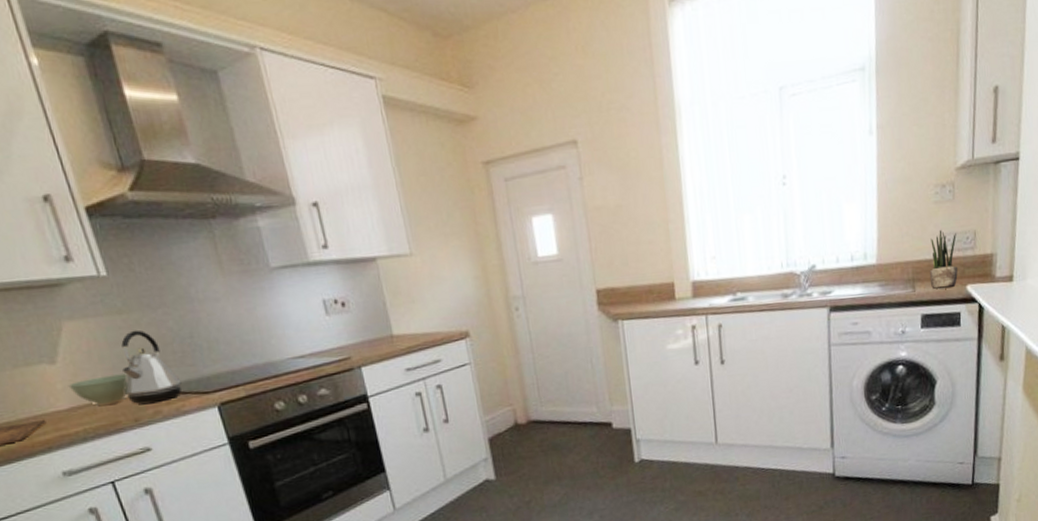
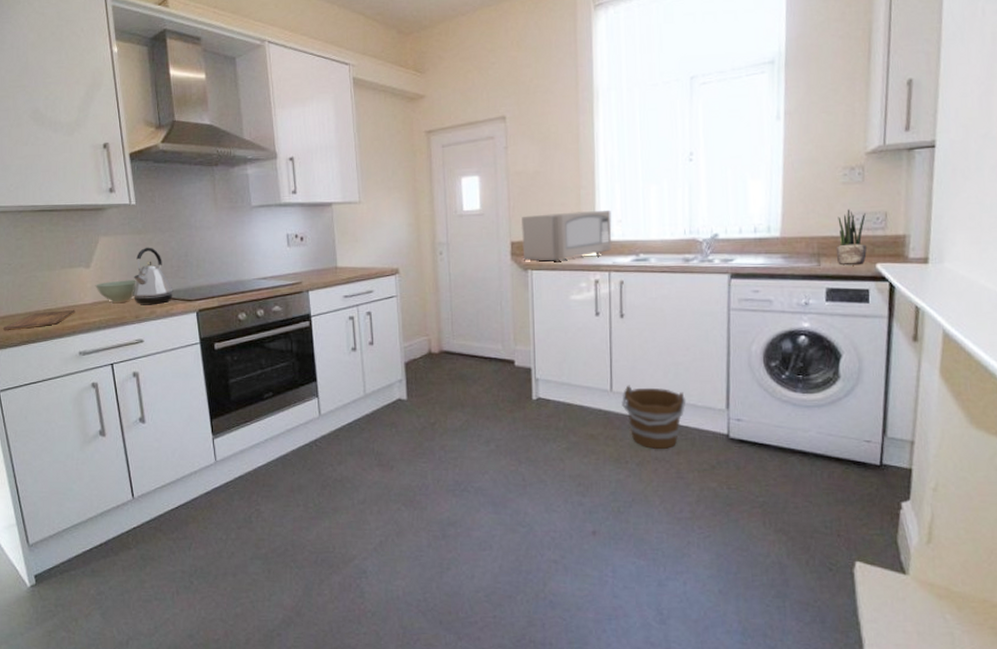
microwave: none [606,245,708,311] -> present [522,209,612,264]
bucket: none [728,434,792,498] -> present [622,385,686,449]

